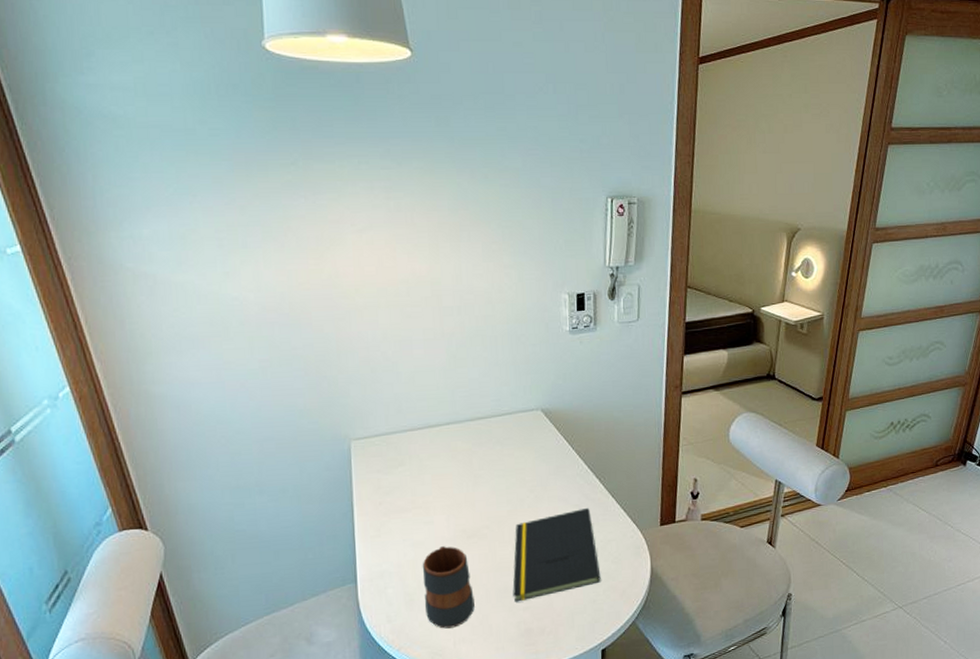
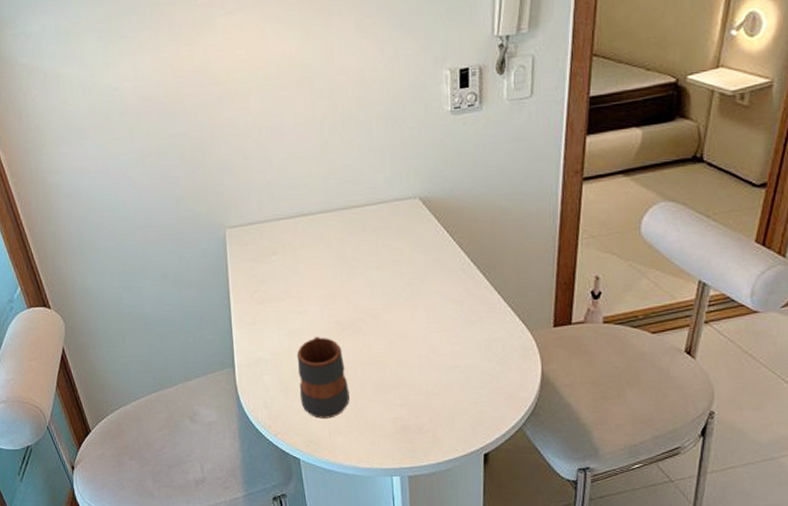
notepad: present [512,507,601,602] -> none [388,303,484,398]

